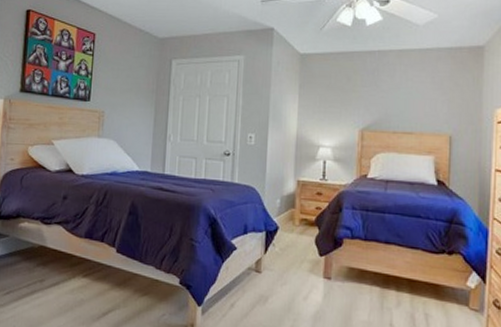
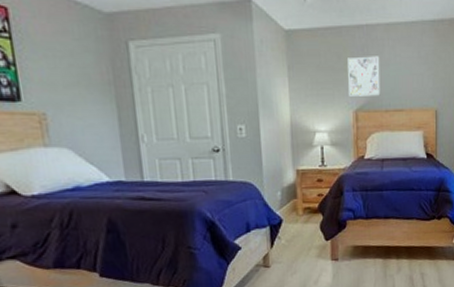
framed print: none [356,79,390,117] -> present [348,56,381,97]

